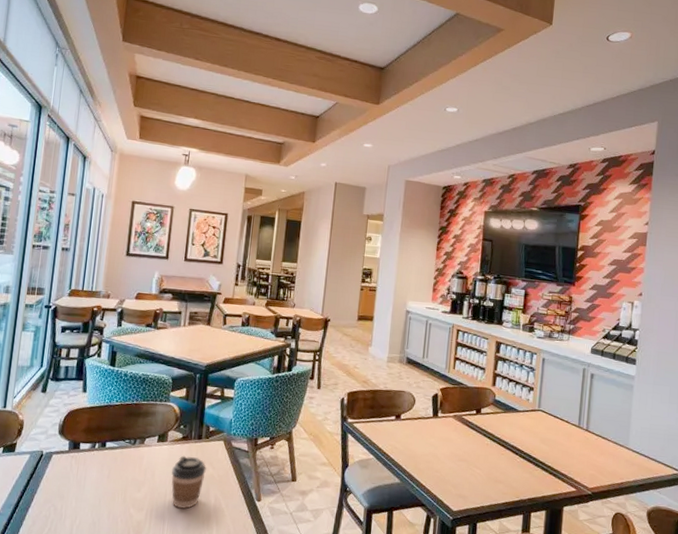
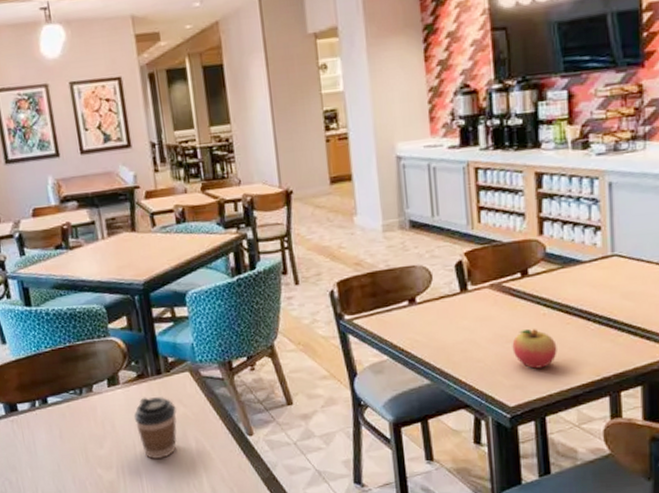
fruit: none [462,453,493,485] -> present [512,329,557,369]

